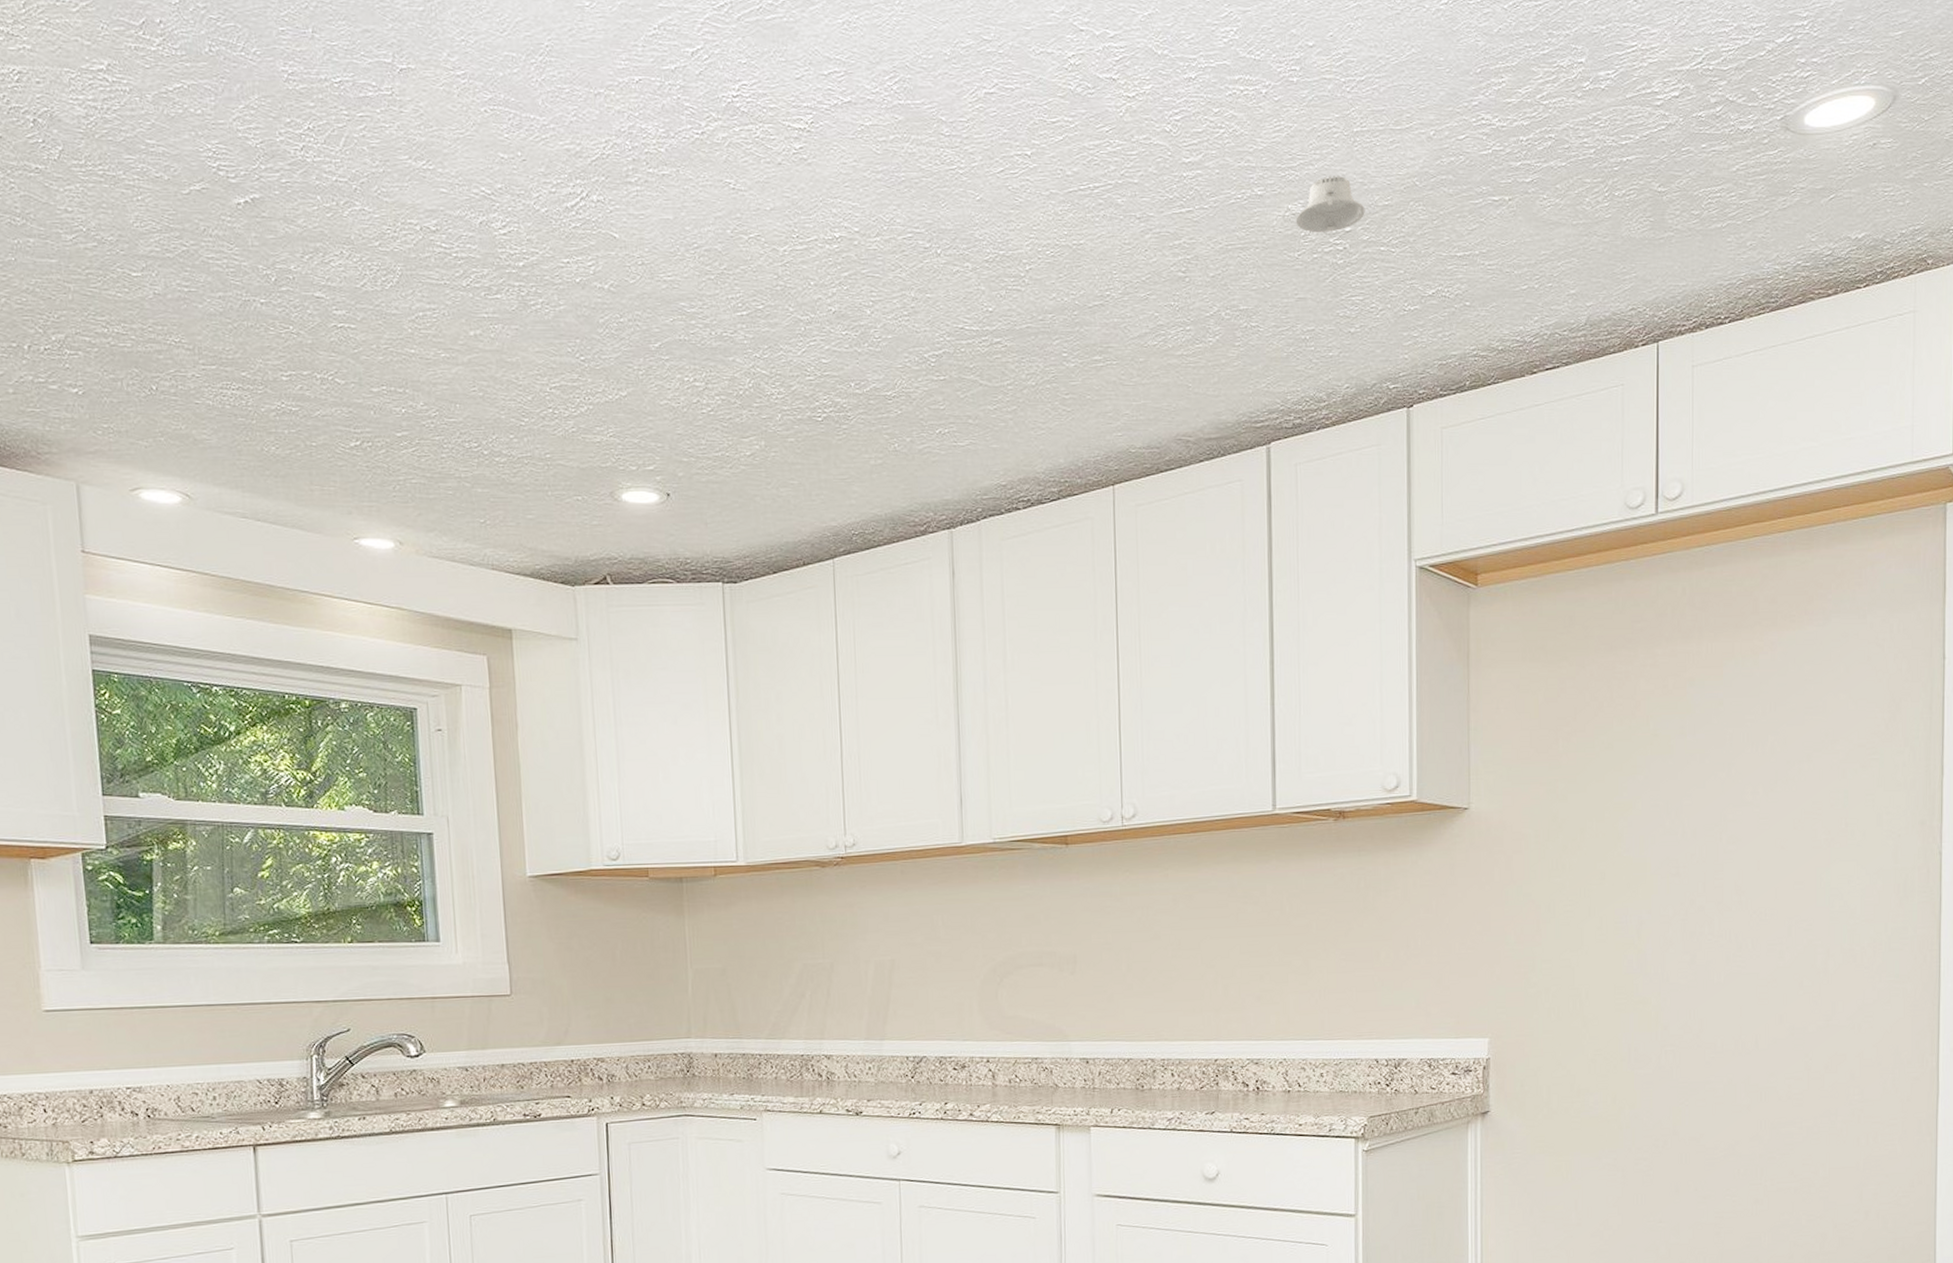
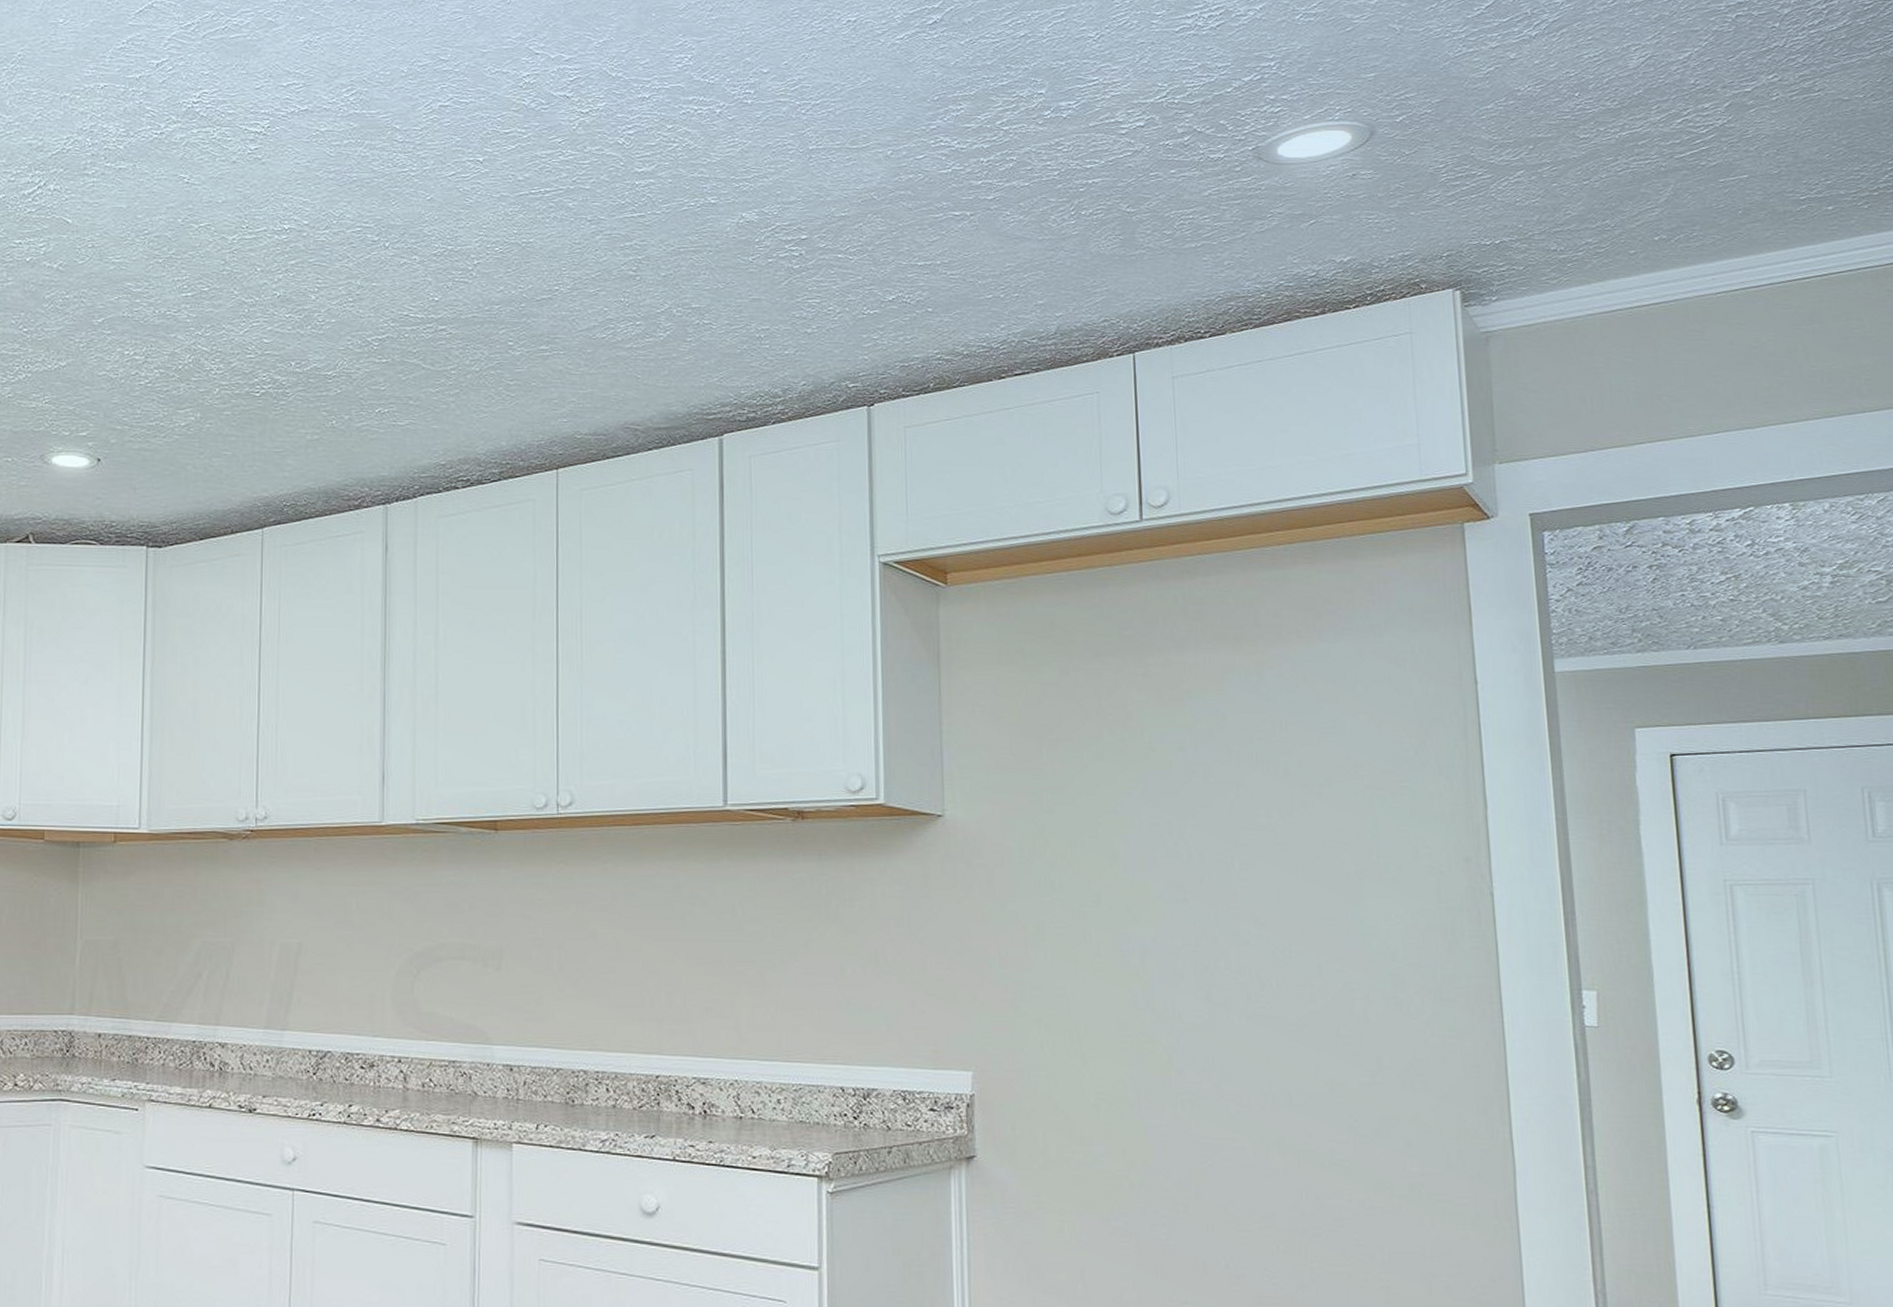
recessed light: present [1295,176,1365,233] -> none [750,188,822,240]

